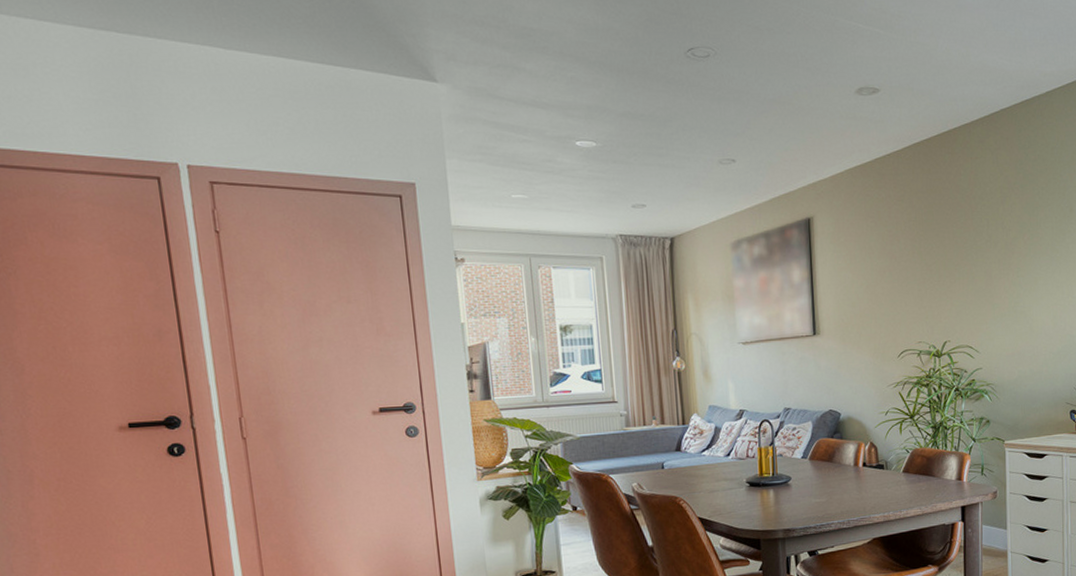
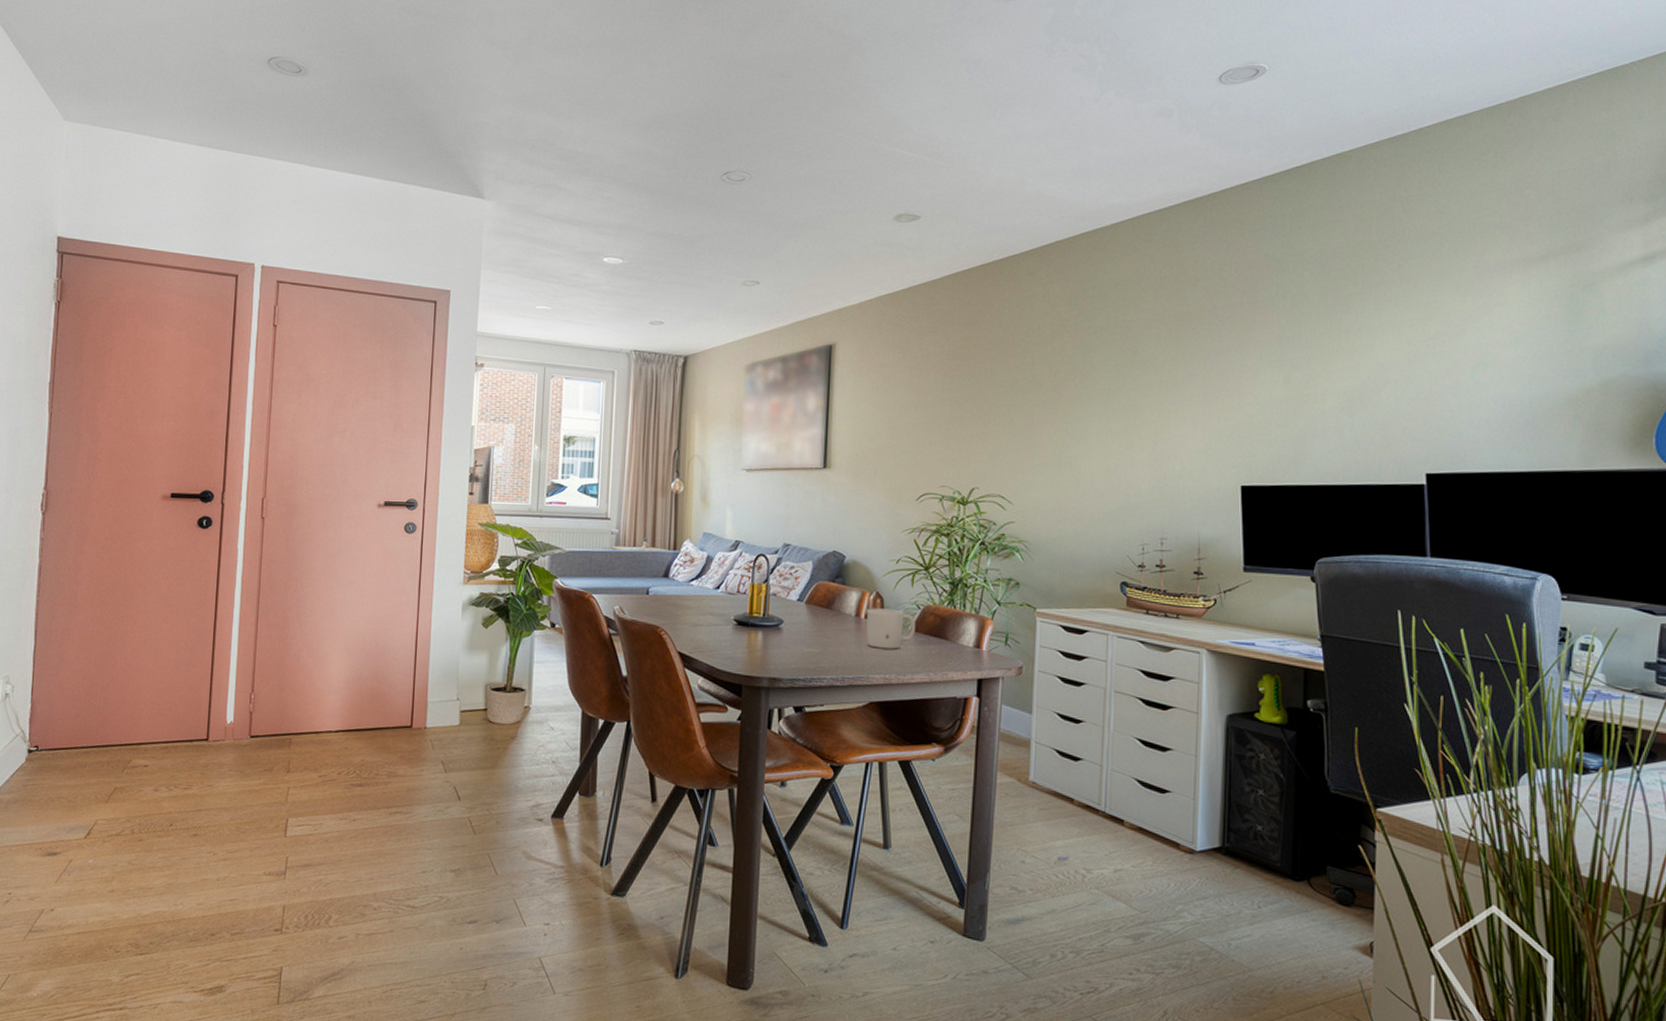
mug: none [863,455,907,492] -> present [866,608,916,650]

